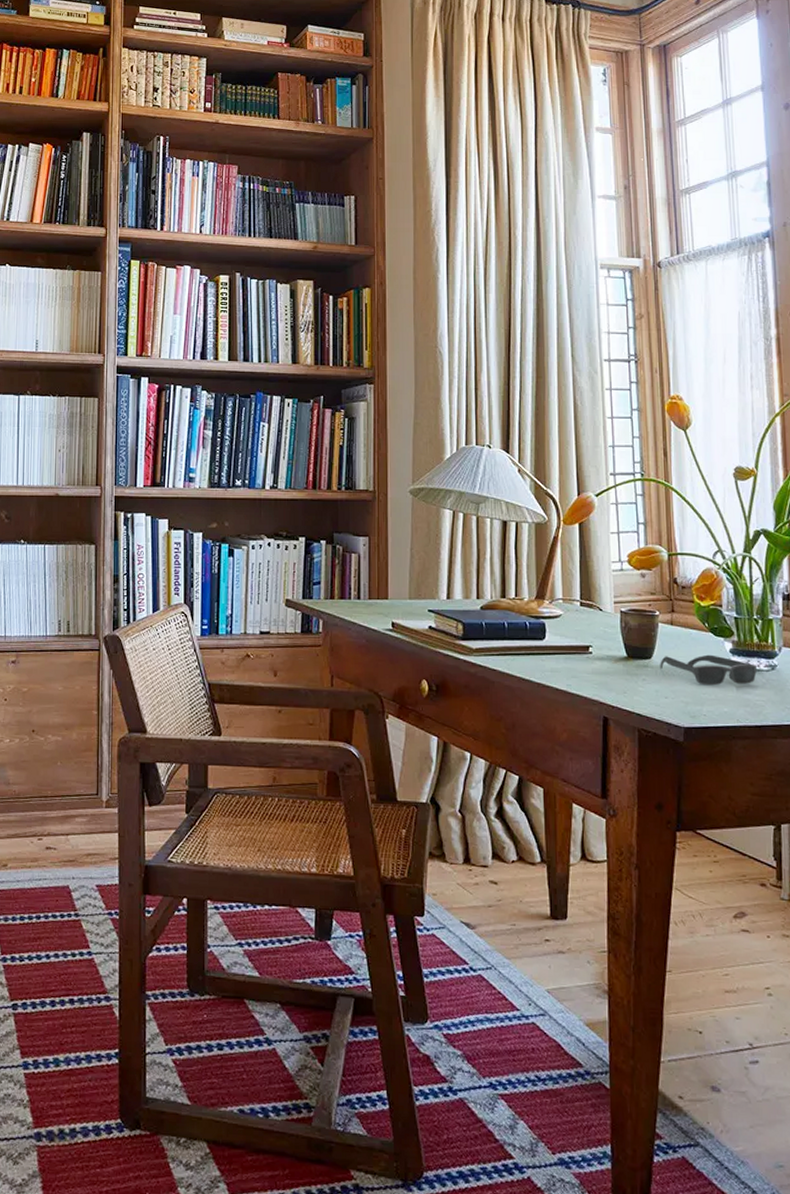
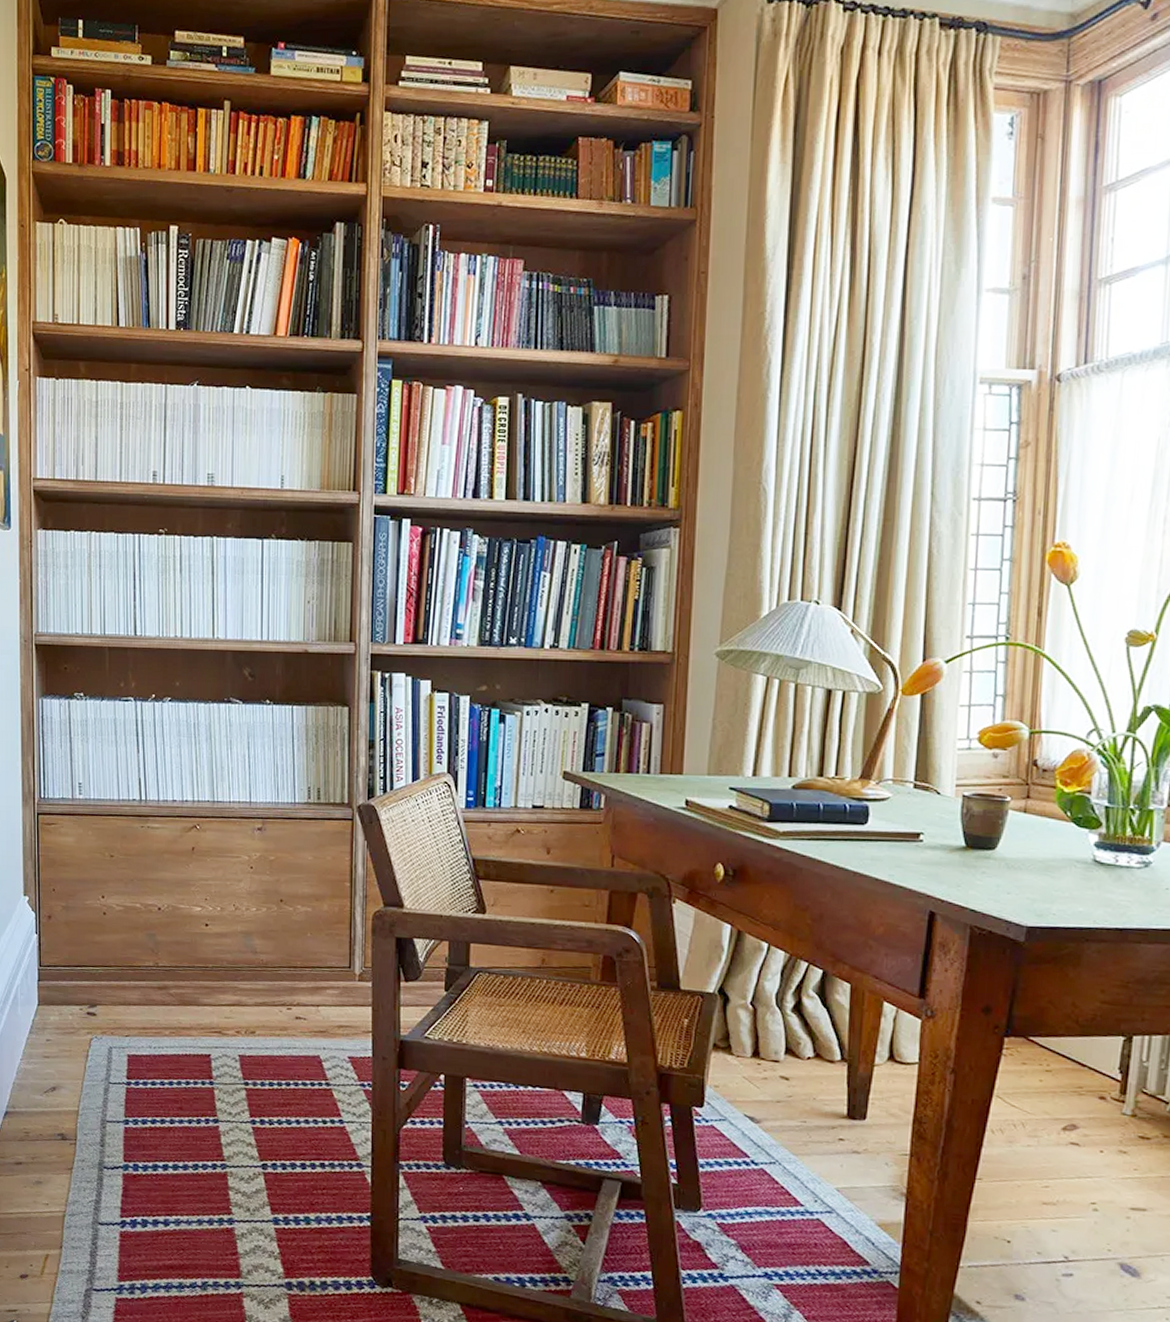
glasses: present [660,654,757,686] -> none [1005,847,1126,883]

